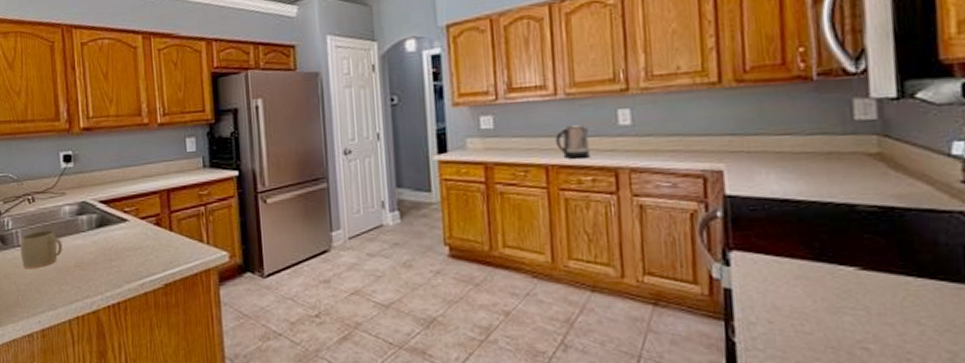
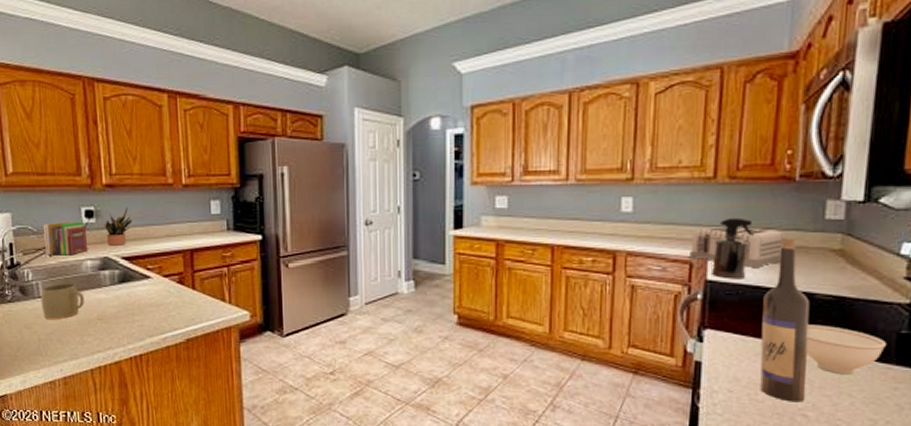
books: none [22,166,65,203] -> present [42,221,87,256]
potted plant: none [81,149,109,190] -> present [104,207,133,246]
kettle: present [555,125,590,160] -> none [563,210,594,242]
toaster: none [702,133,810,180] -> present [690,225,784,269]
spray bottle: none [729,124,773,193] -> present [712,217,754,279]
wine bottle: none [795,142,863,333] -> present [759,237,810,402]
bowl: none [852,240,953,298] -> present [805,324,886,375]

